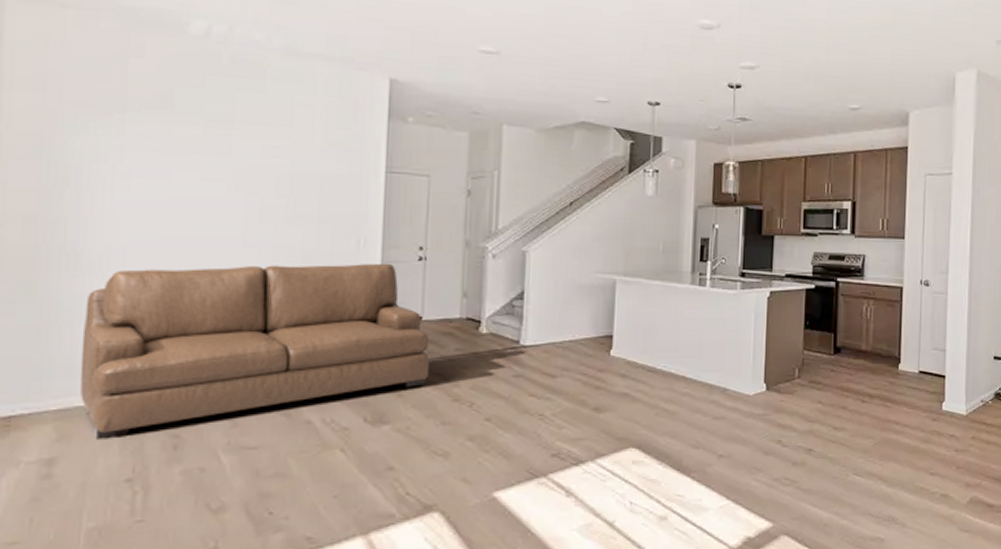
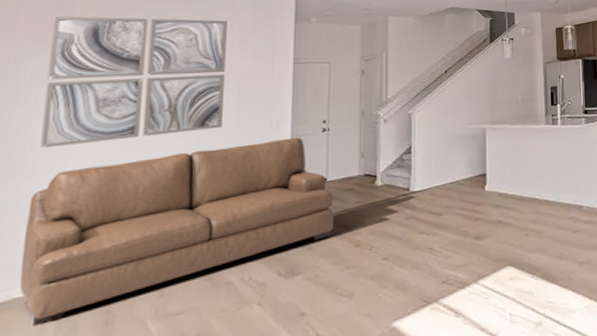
wall art: none [95,81,307,242] -> present [40,15,227,149]

